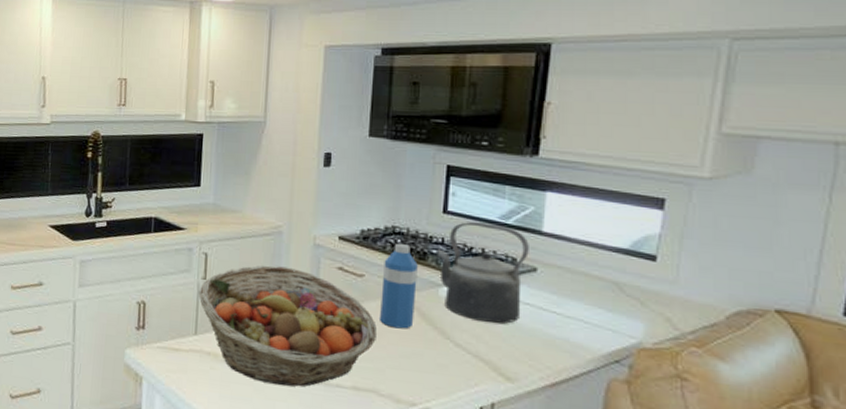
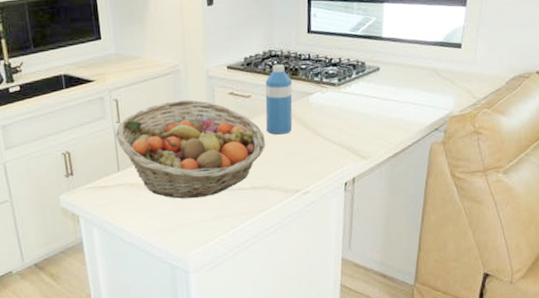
kettle: present [437,221,529,324] -> none [305,36,373,117]

